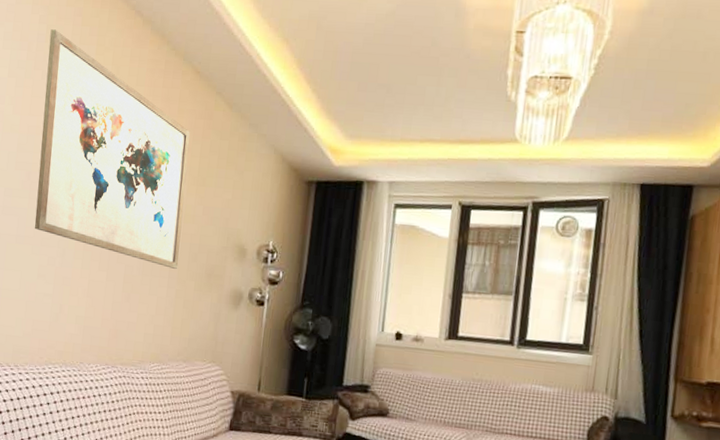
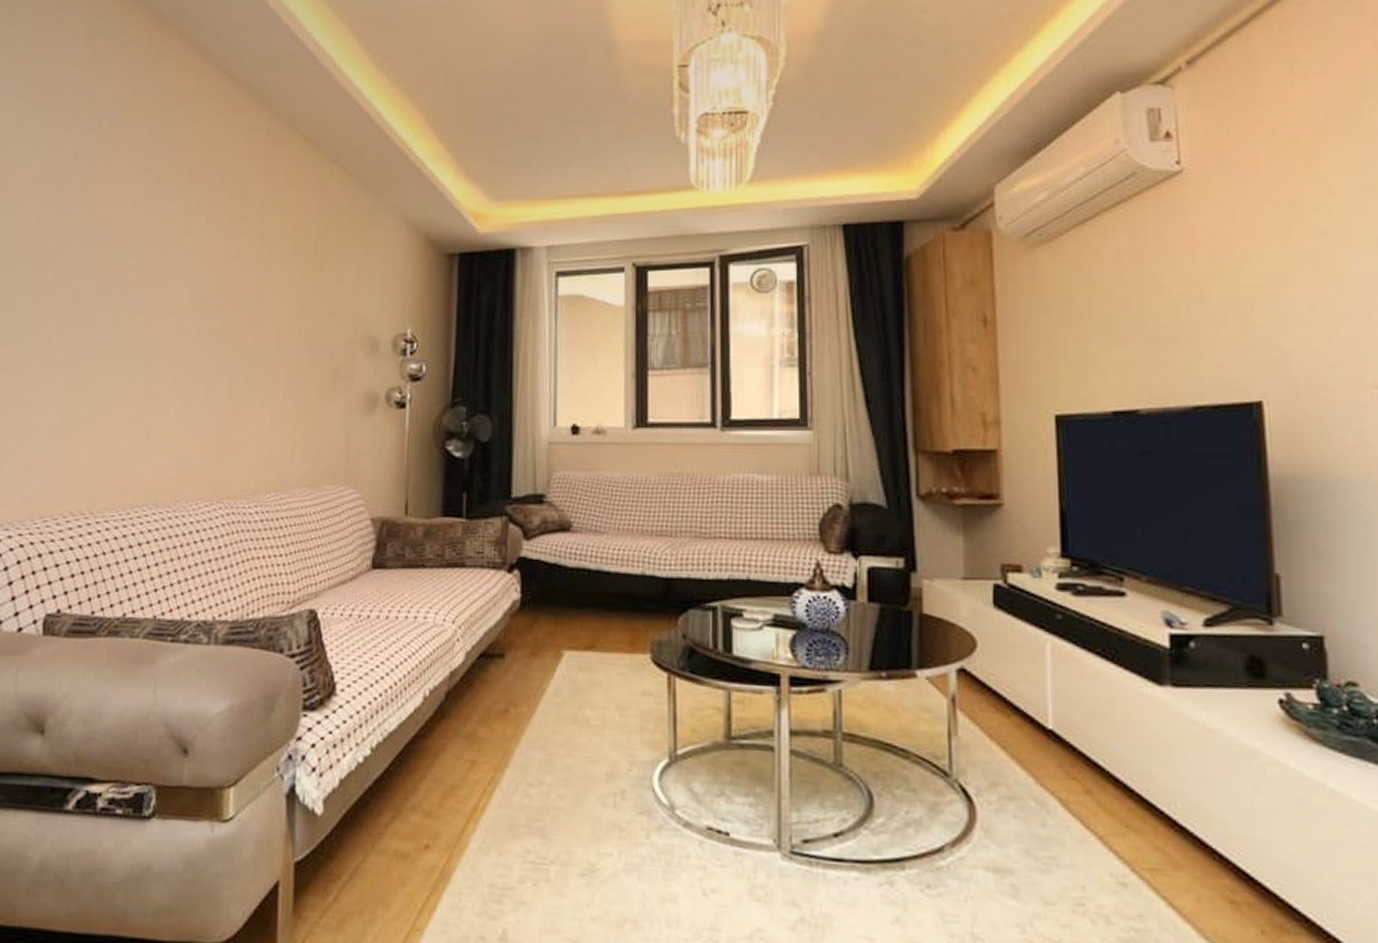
wall art: present [35,29,190,269] -> none [111,103,302,373]

